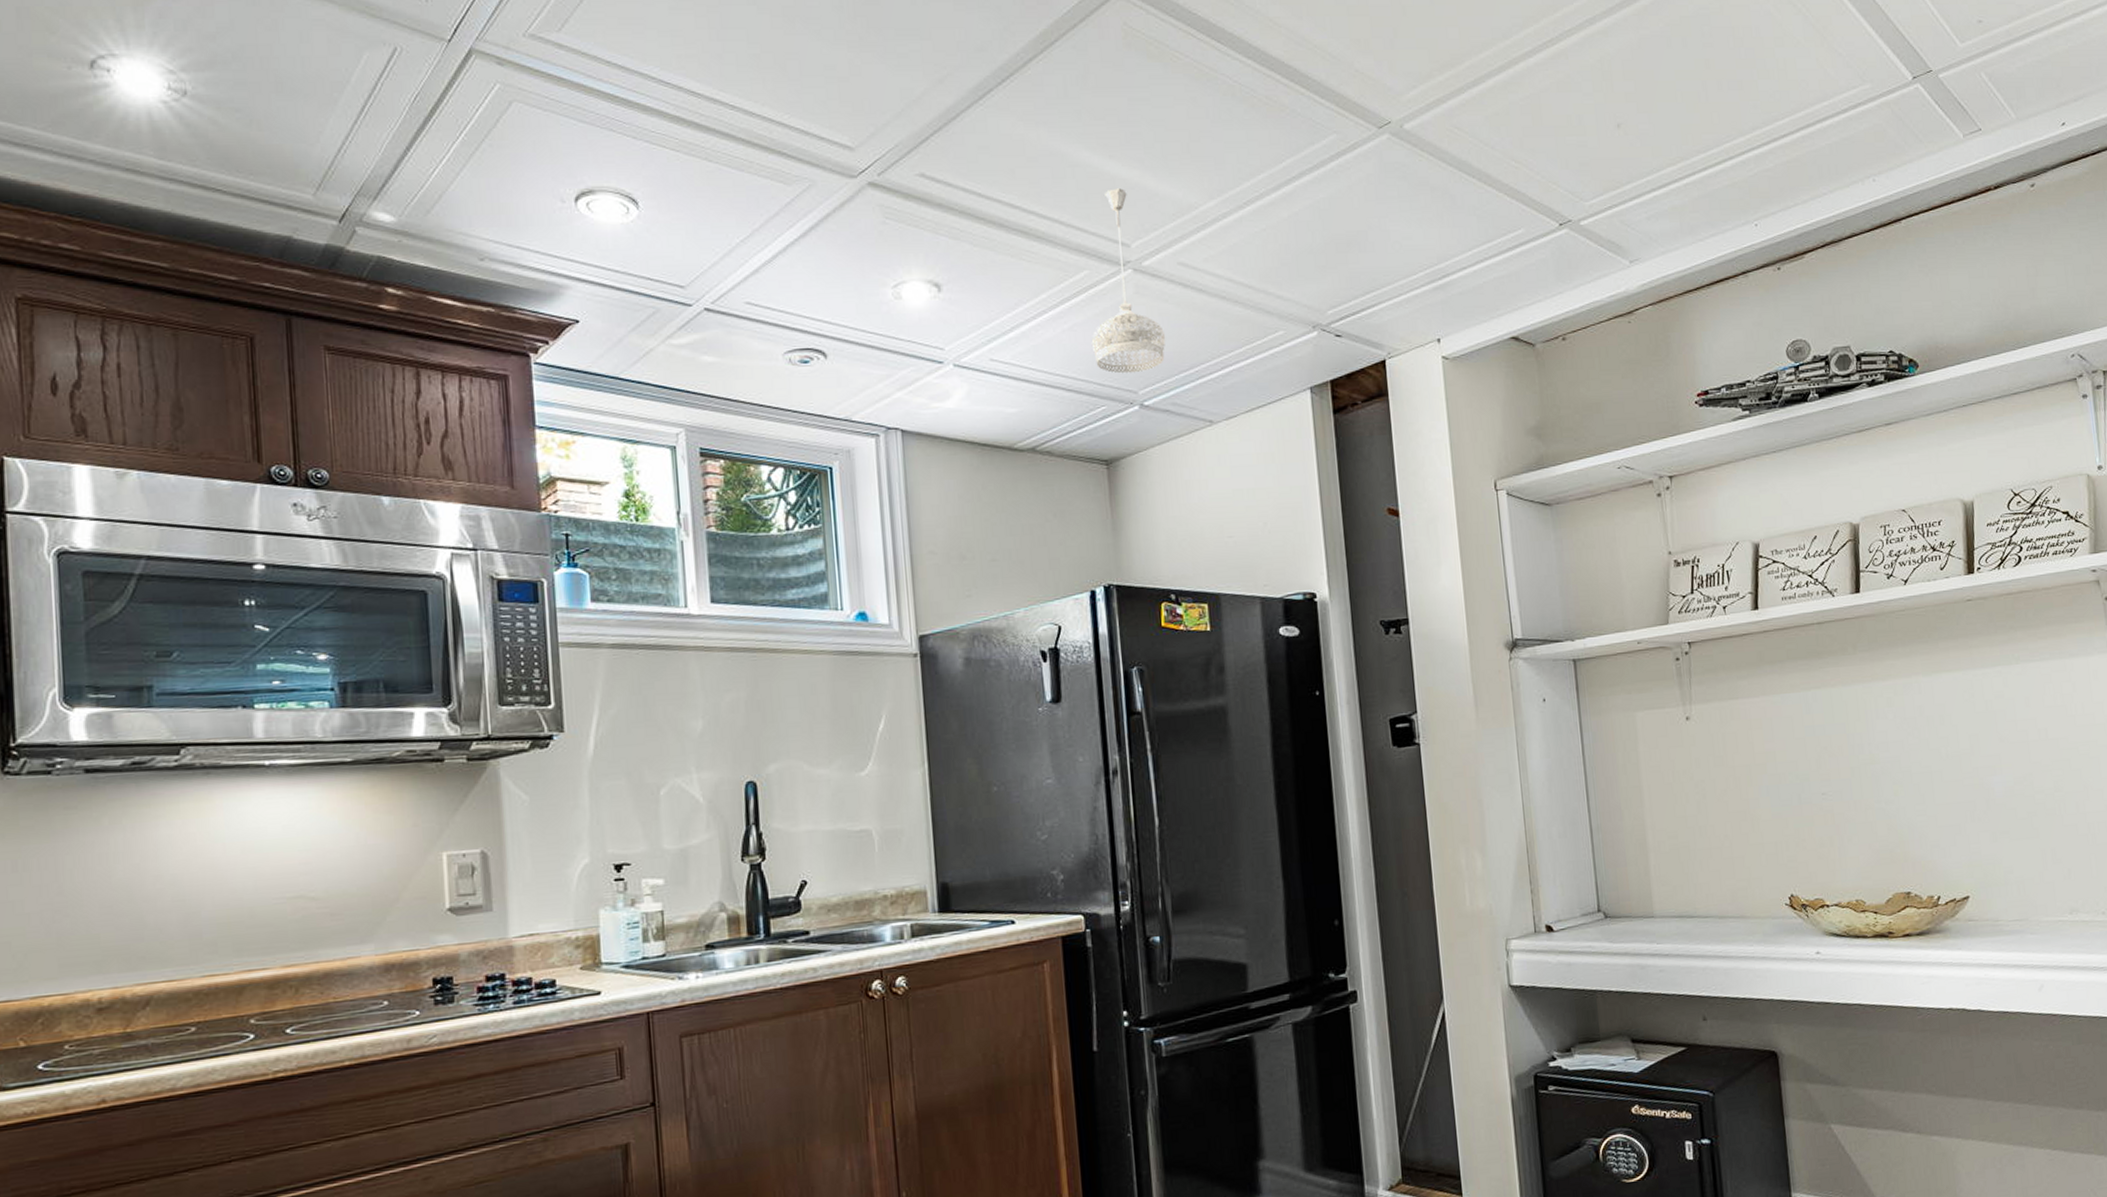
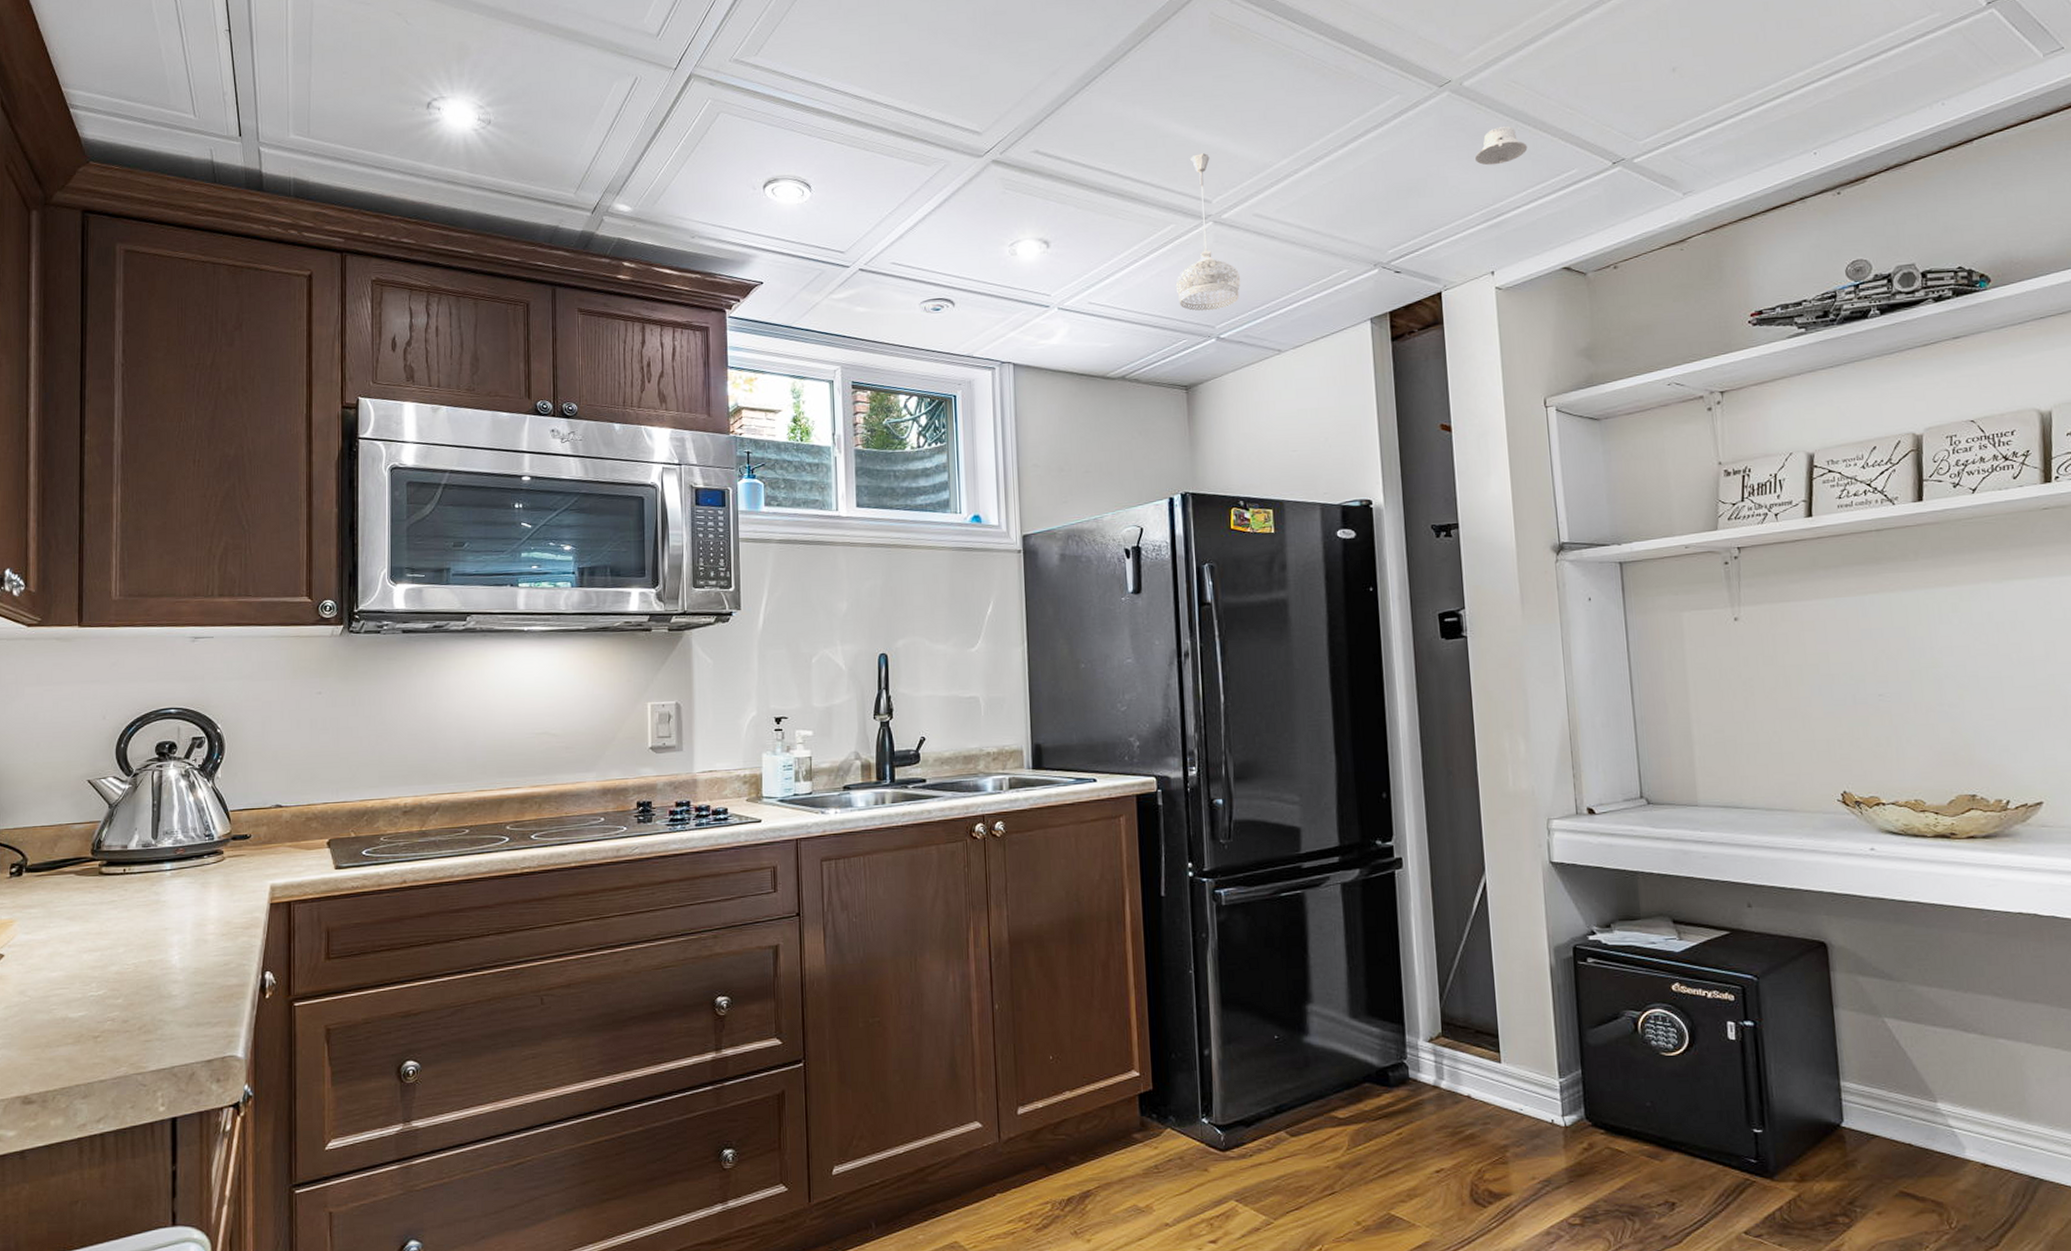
recessed light: none [1417,177,1473,220] -> present [1474,126,1528,166]

